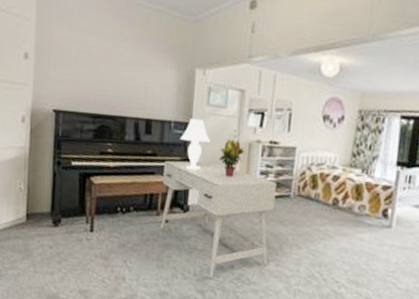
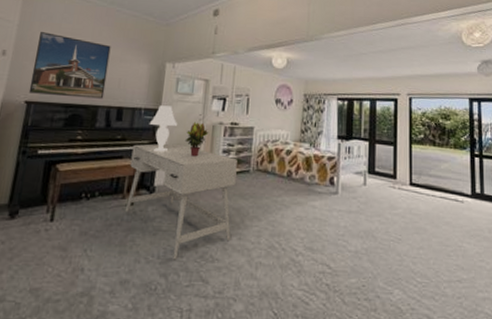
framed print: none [55,31,134,110] -> present [28,32,111,99]

